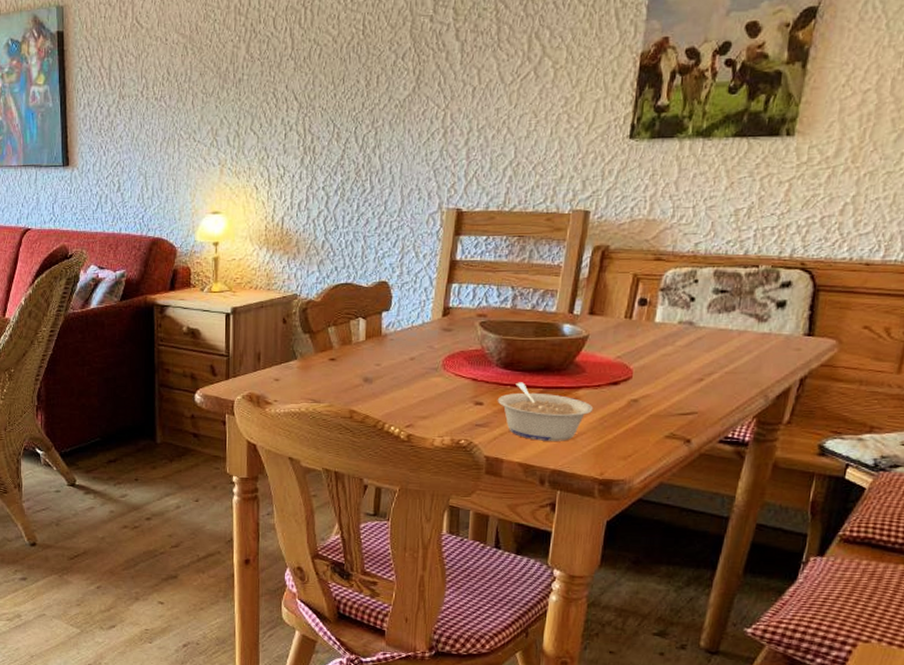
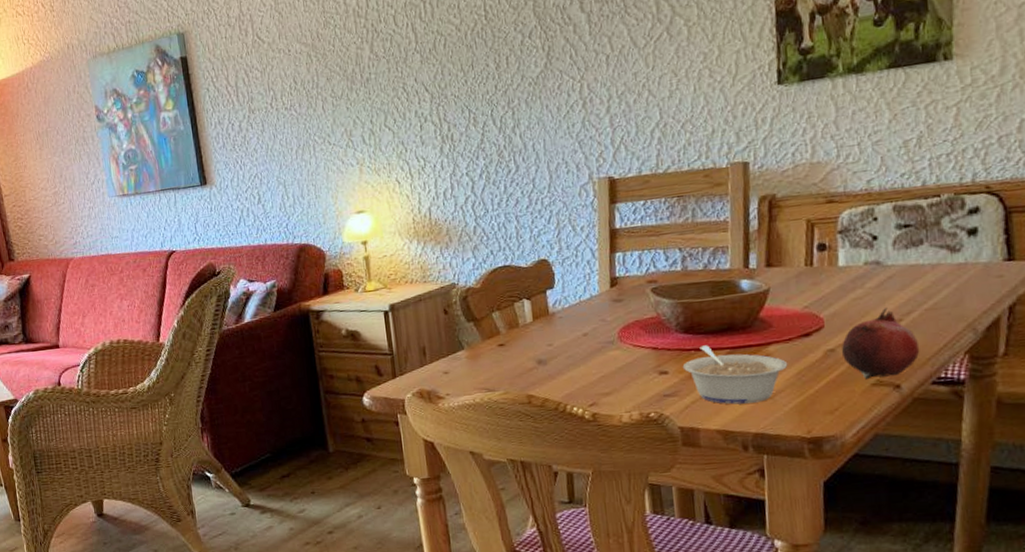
fruit: none [643,367,715,432] -> present [841,308,920,380]

